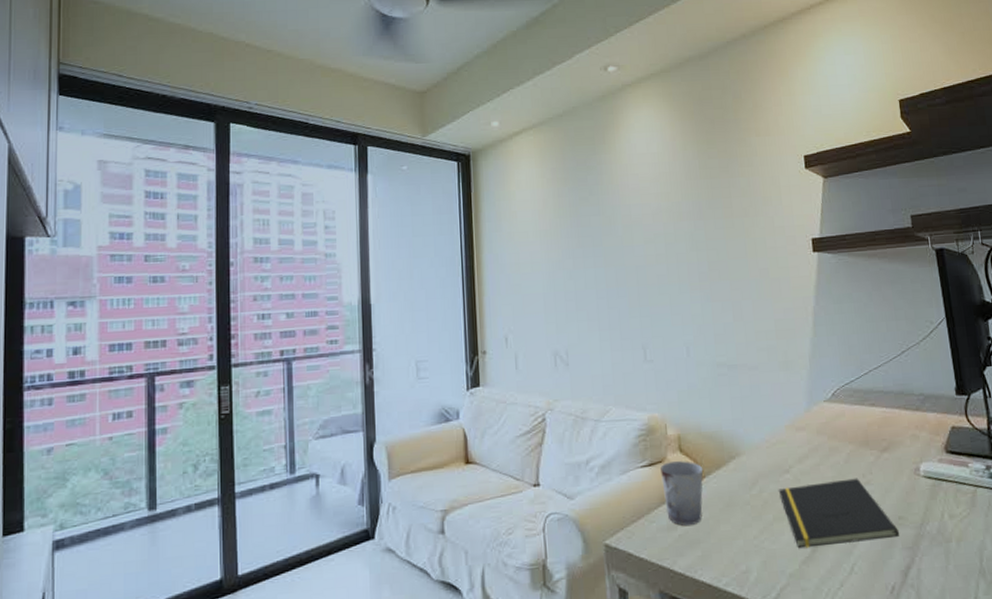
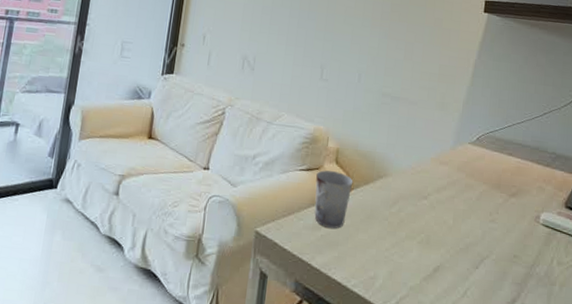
notepad: present [778,478,899,549] -> none [414,211,512,273]

